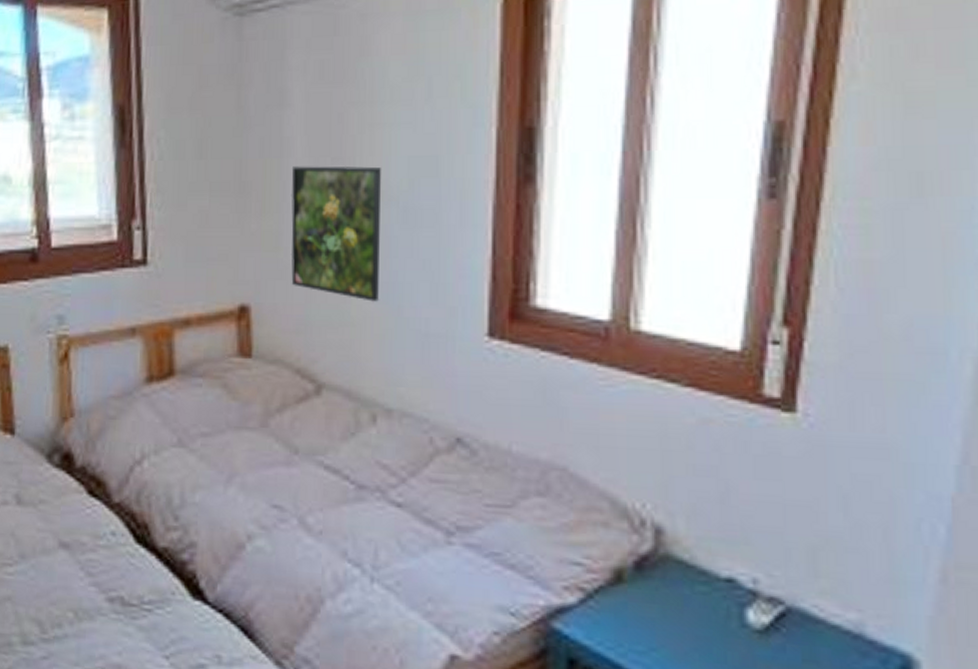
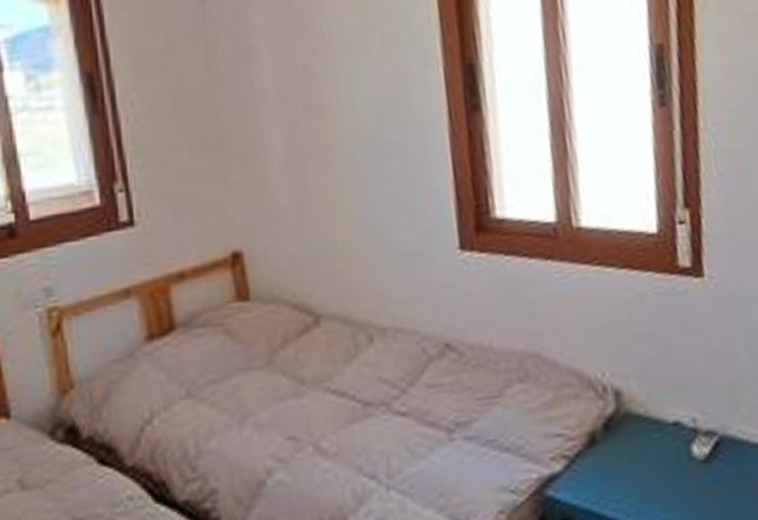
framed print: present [290,166,382,302] -> none [267,110,361,233]

